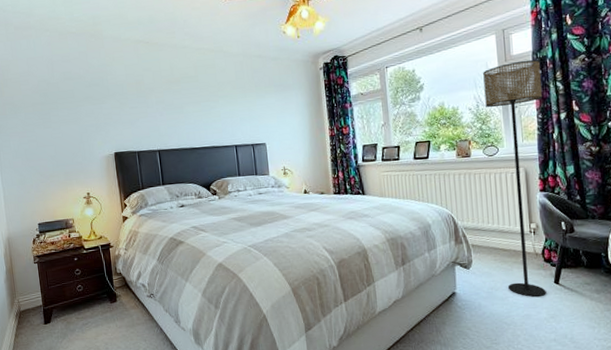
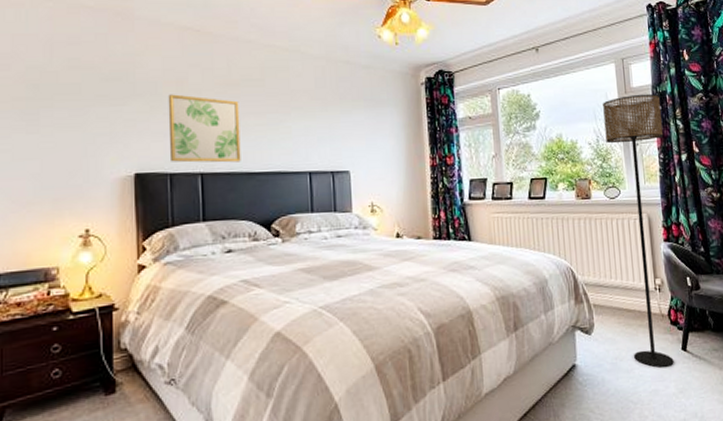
wall art: none [131,92,186,143] -> present [168,94,241,163]

